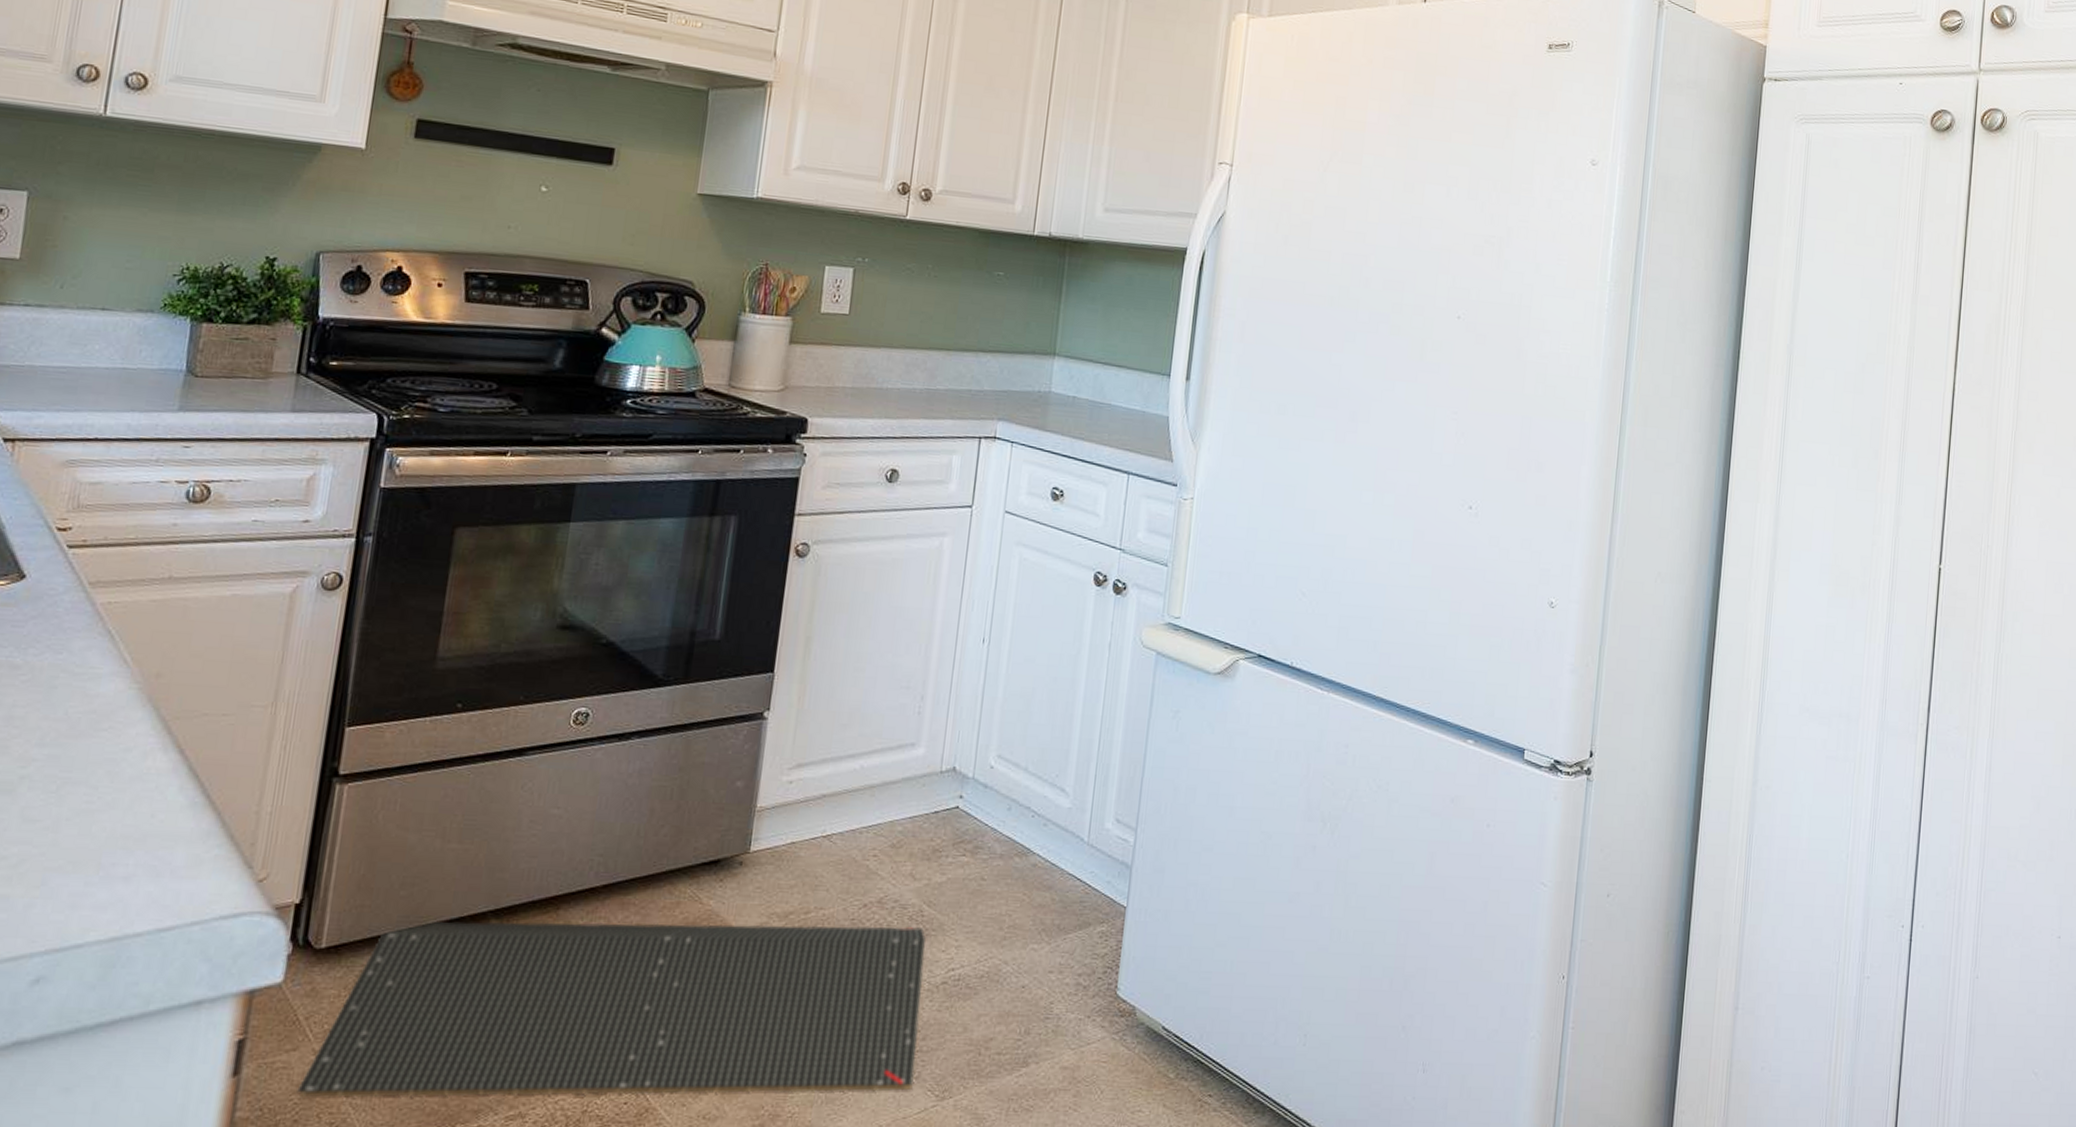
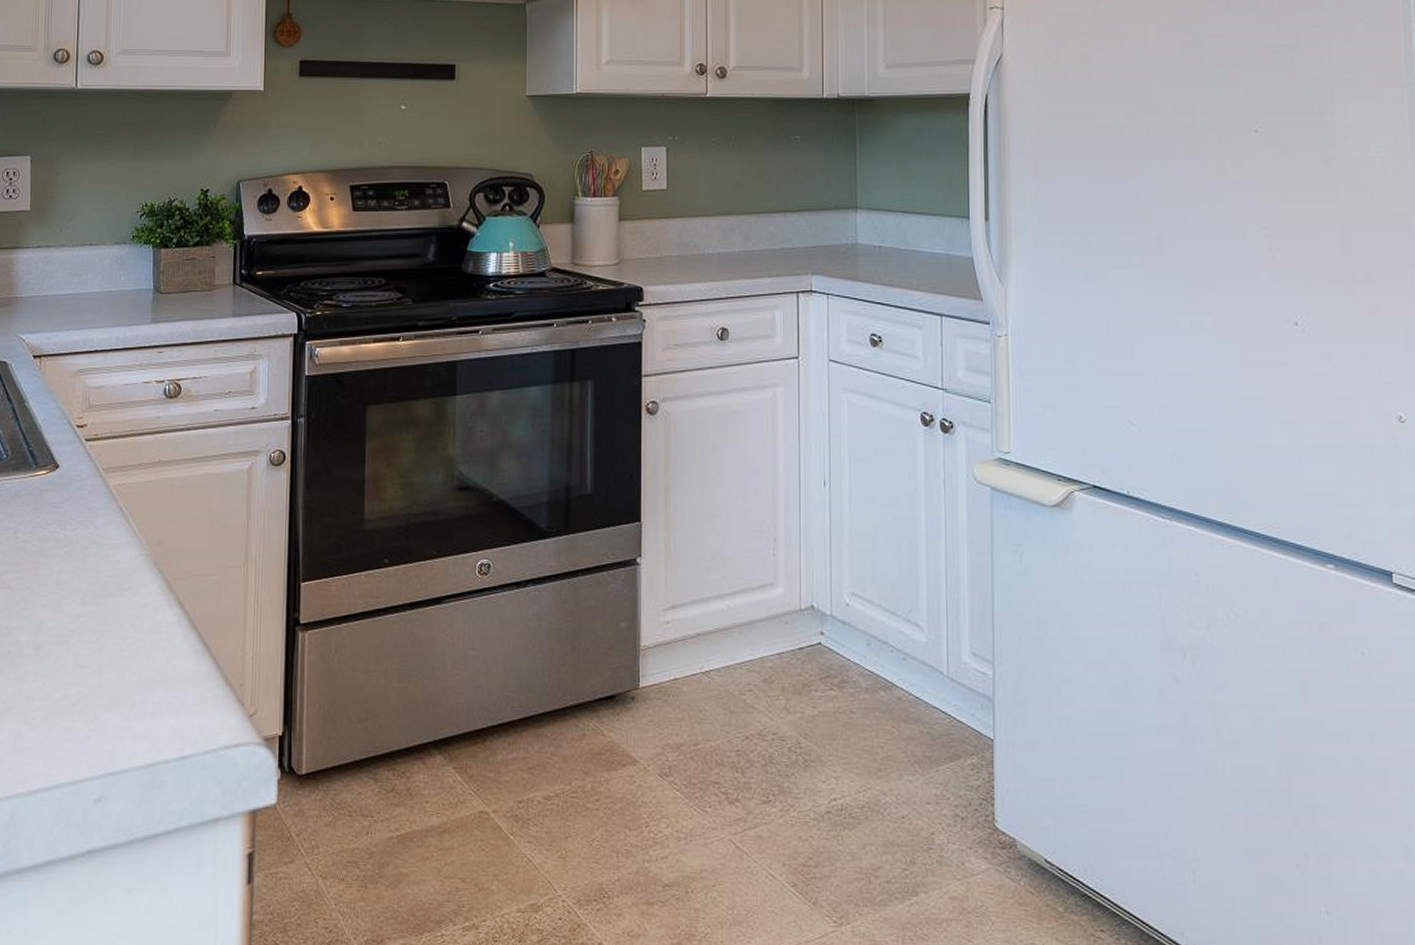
doormat: present [297,921,926,1098] -> none [297,751,811,916]

